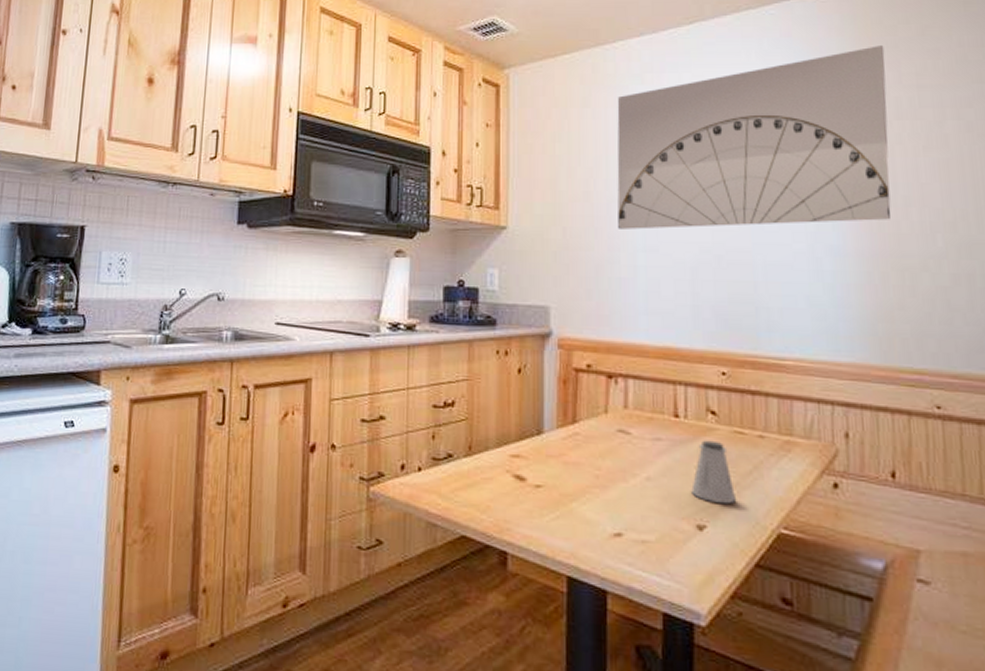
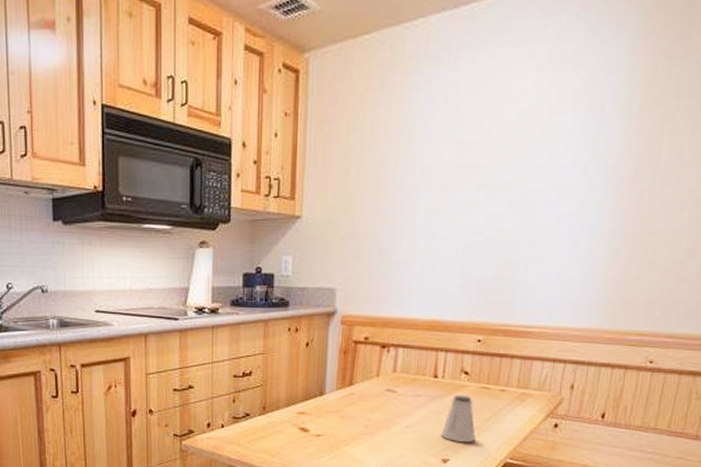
wall art: present [617,45,892,230] -> none [402,18,679,215]

